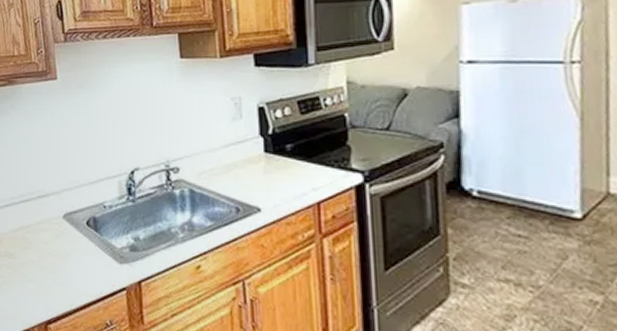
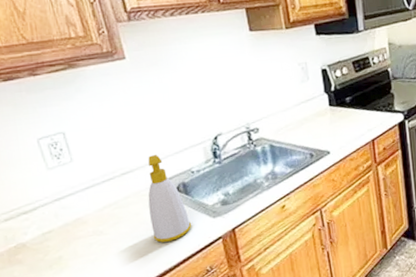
soap bottle: none [57,181,97,281] -> present [148,154,192,243]

